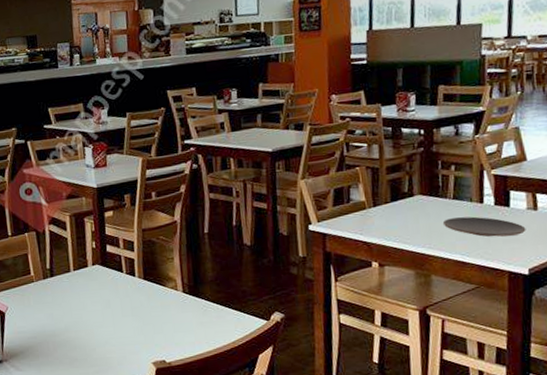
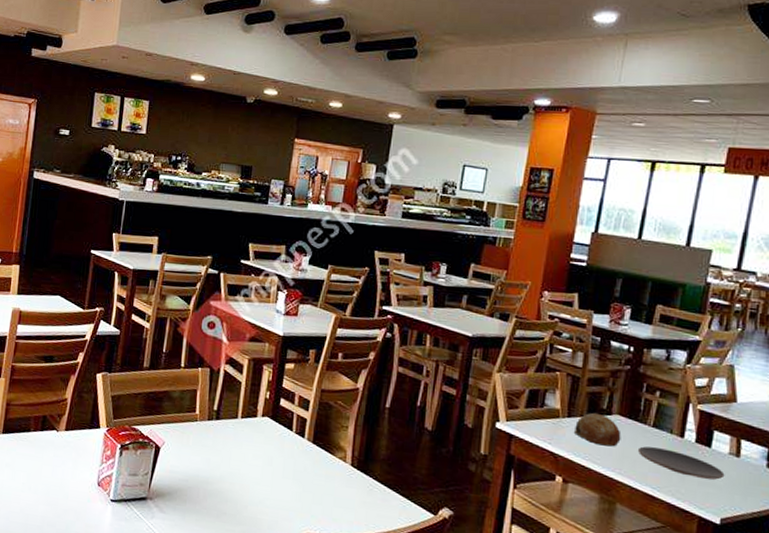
bread roll: none [381,197,426,226] -> present [573,412,622,447]

